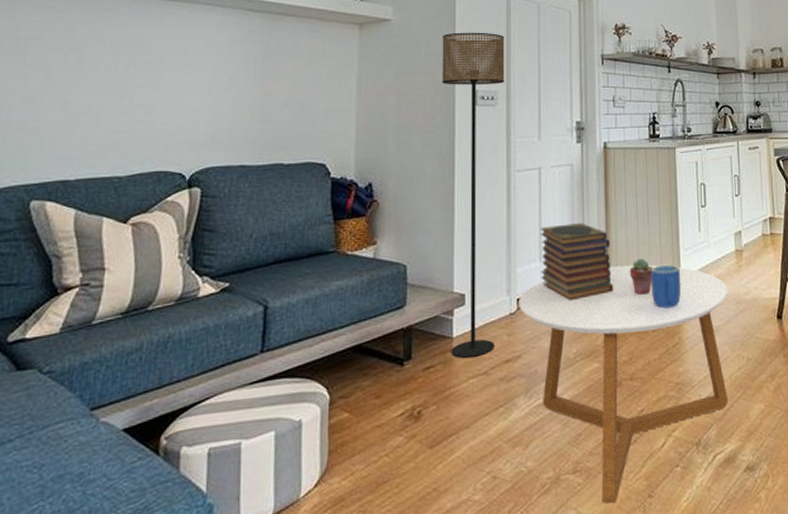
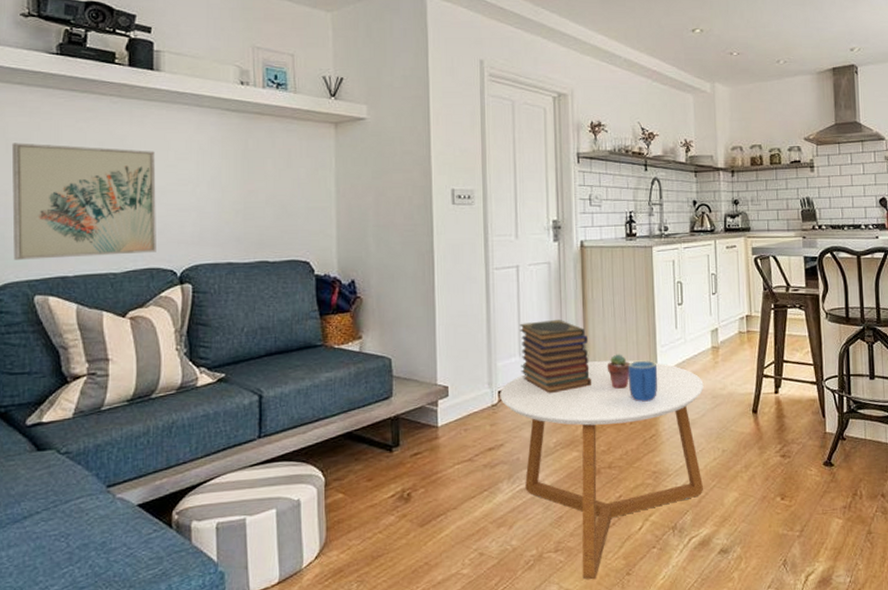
wall art: none [12,42,172,163] -> present [11,143,156,260]
floor lamp: present [442,32,505,358] -> none [417,130,481,446]

